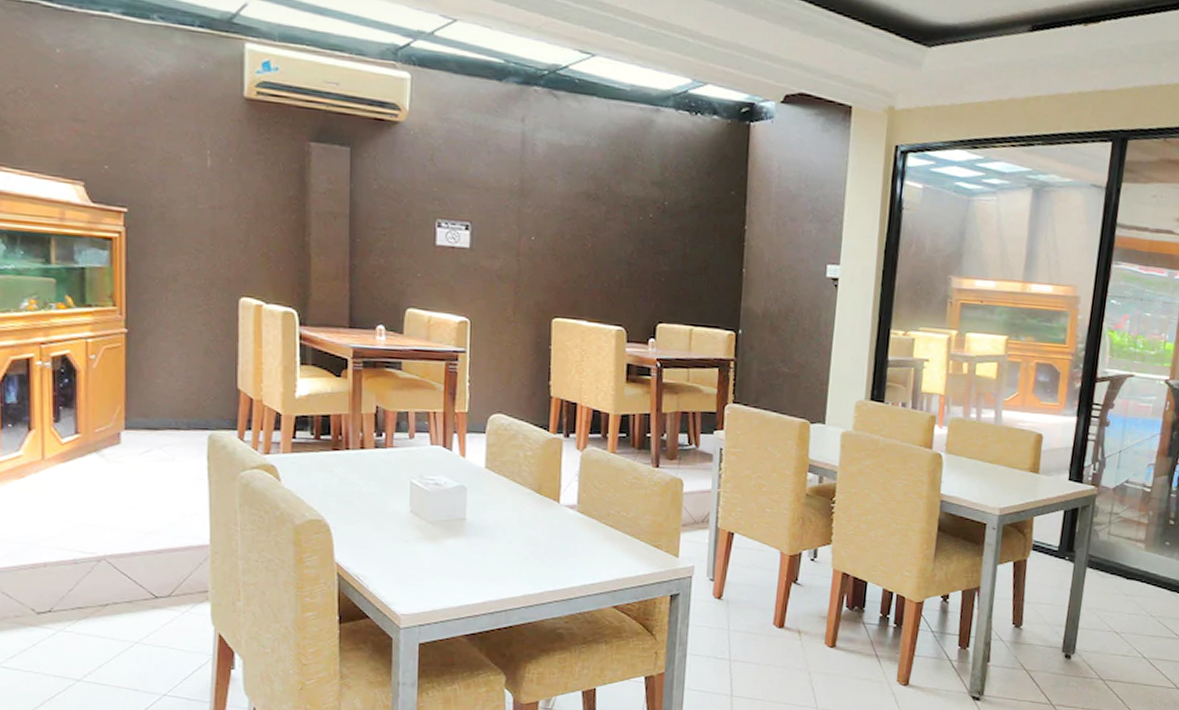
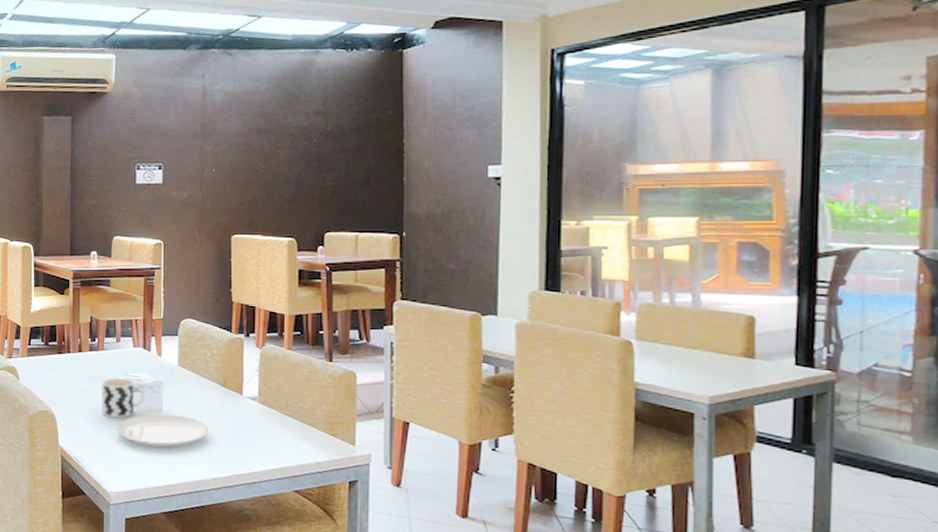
cup: none [390,481,444,529] -> present [102,378,145,418]
plate: none [409,524,520,563] -> present [116,414,209,448]

